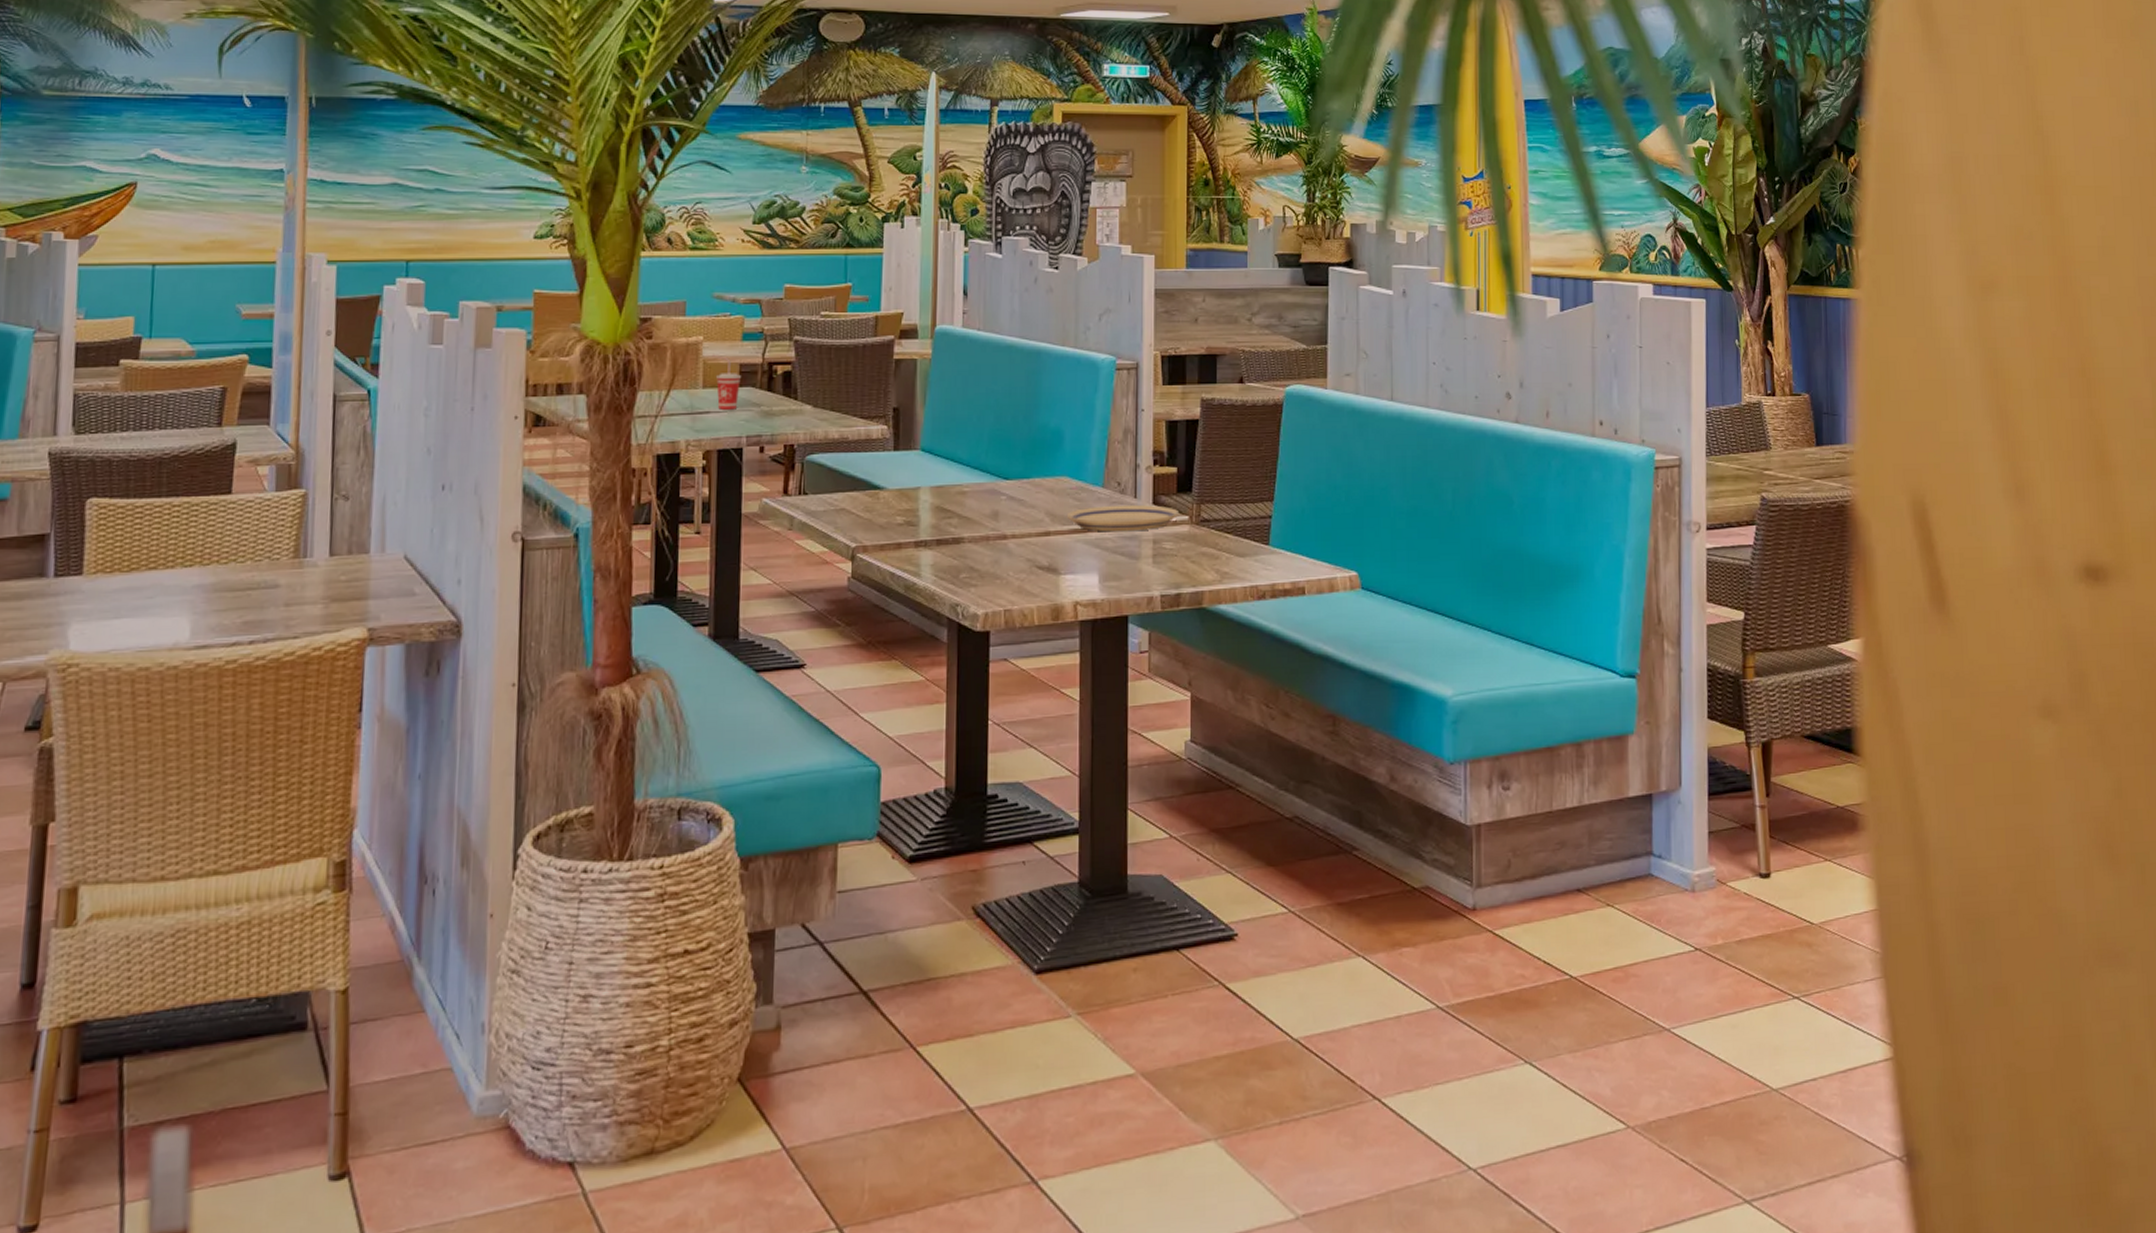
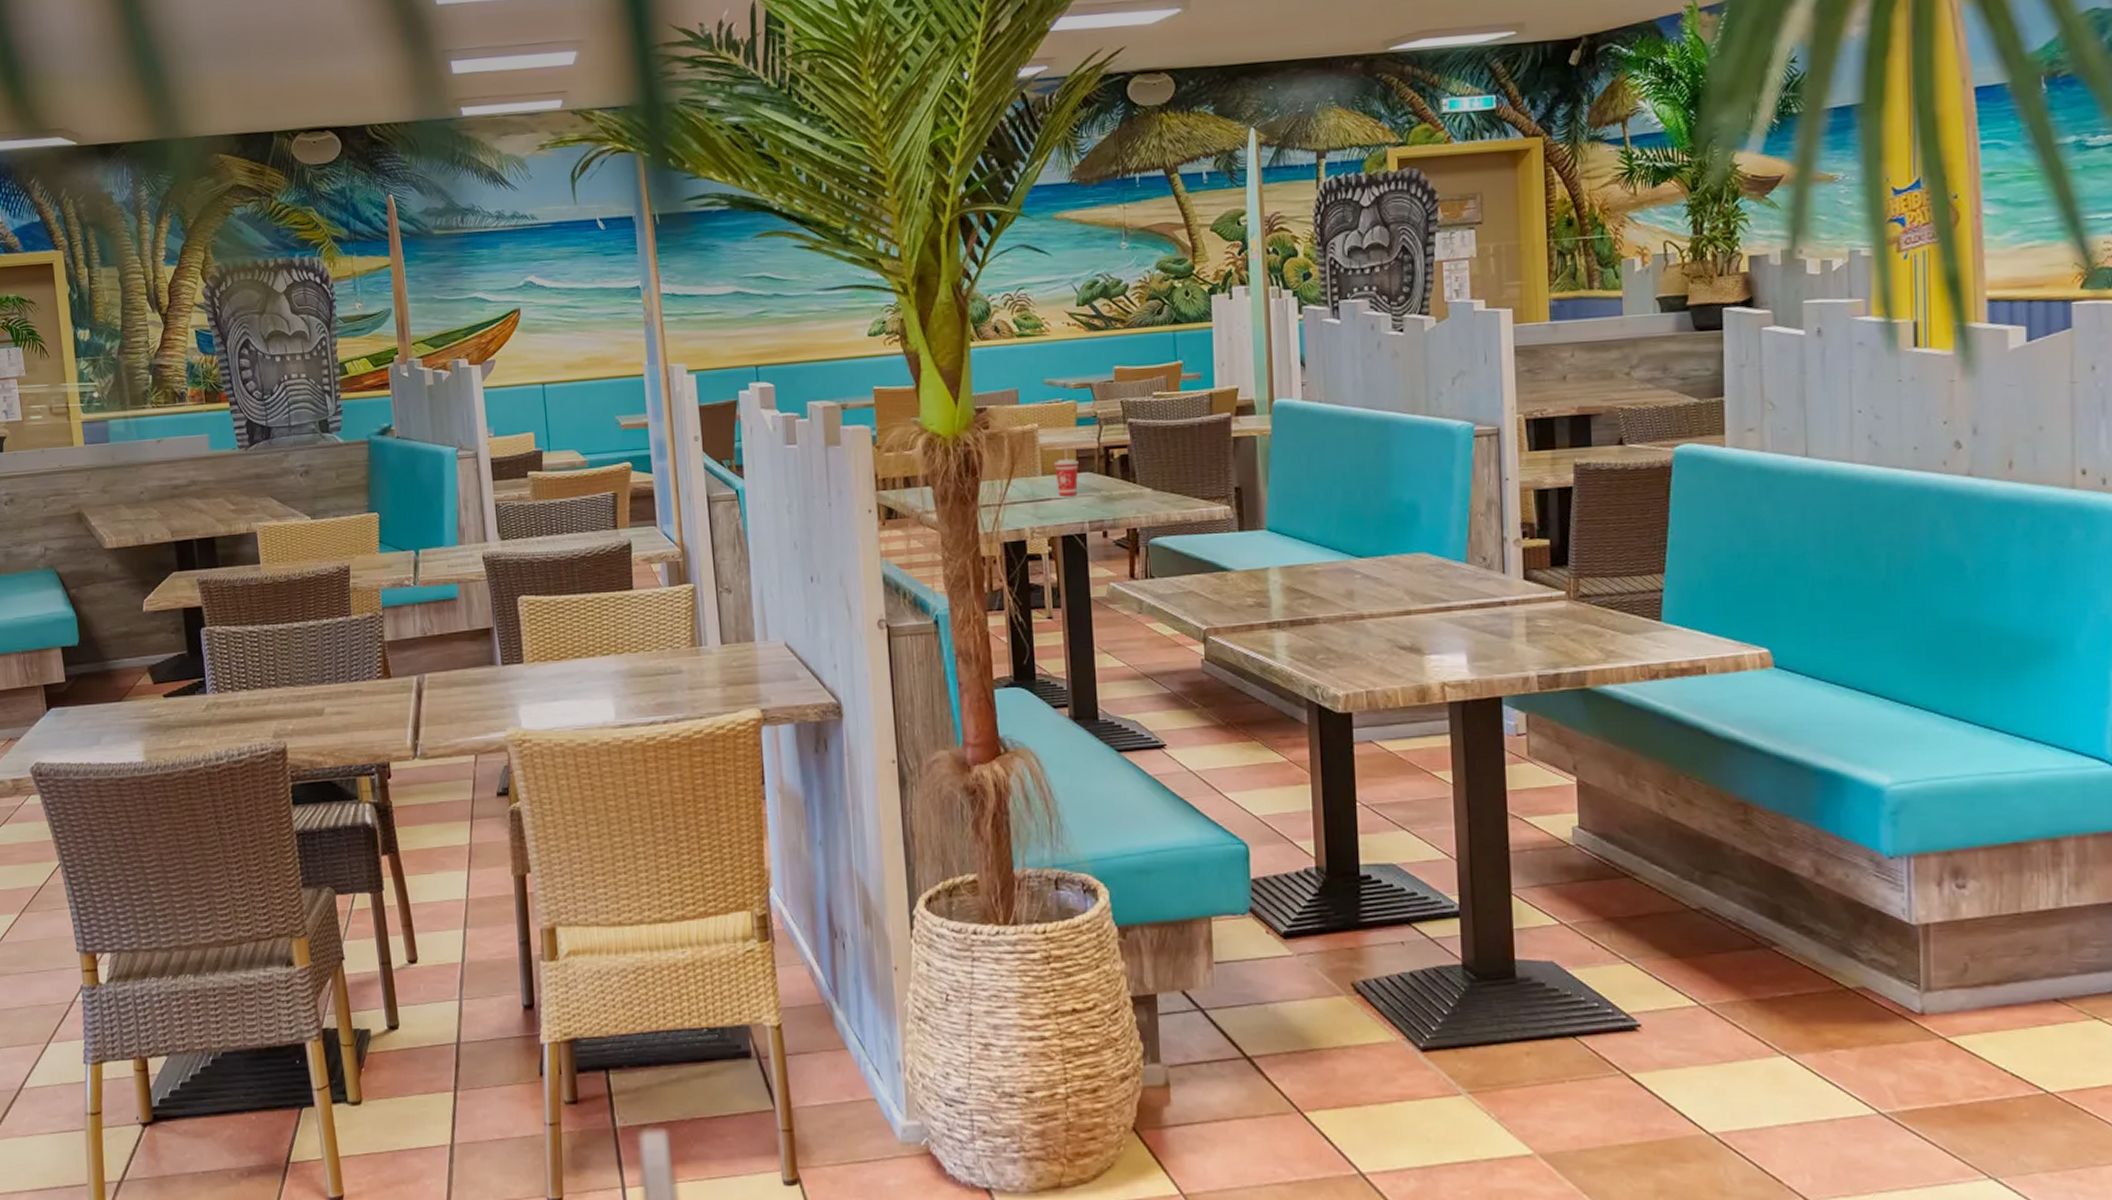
plate: present [1066,505,1180,532] -> none [1427,581,1555,610]

